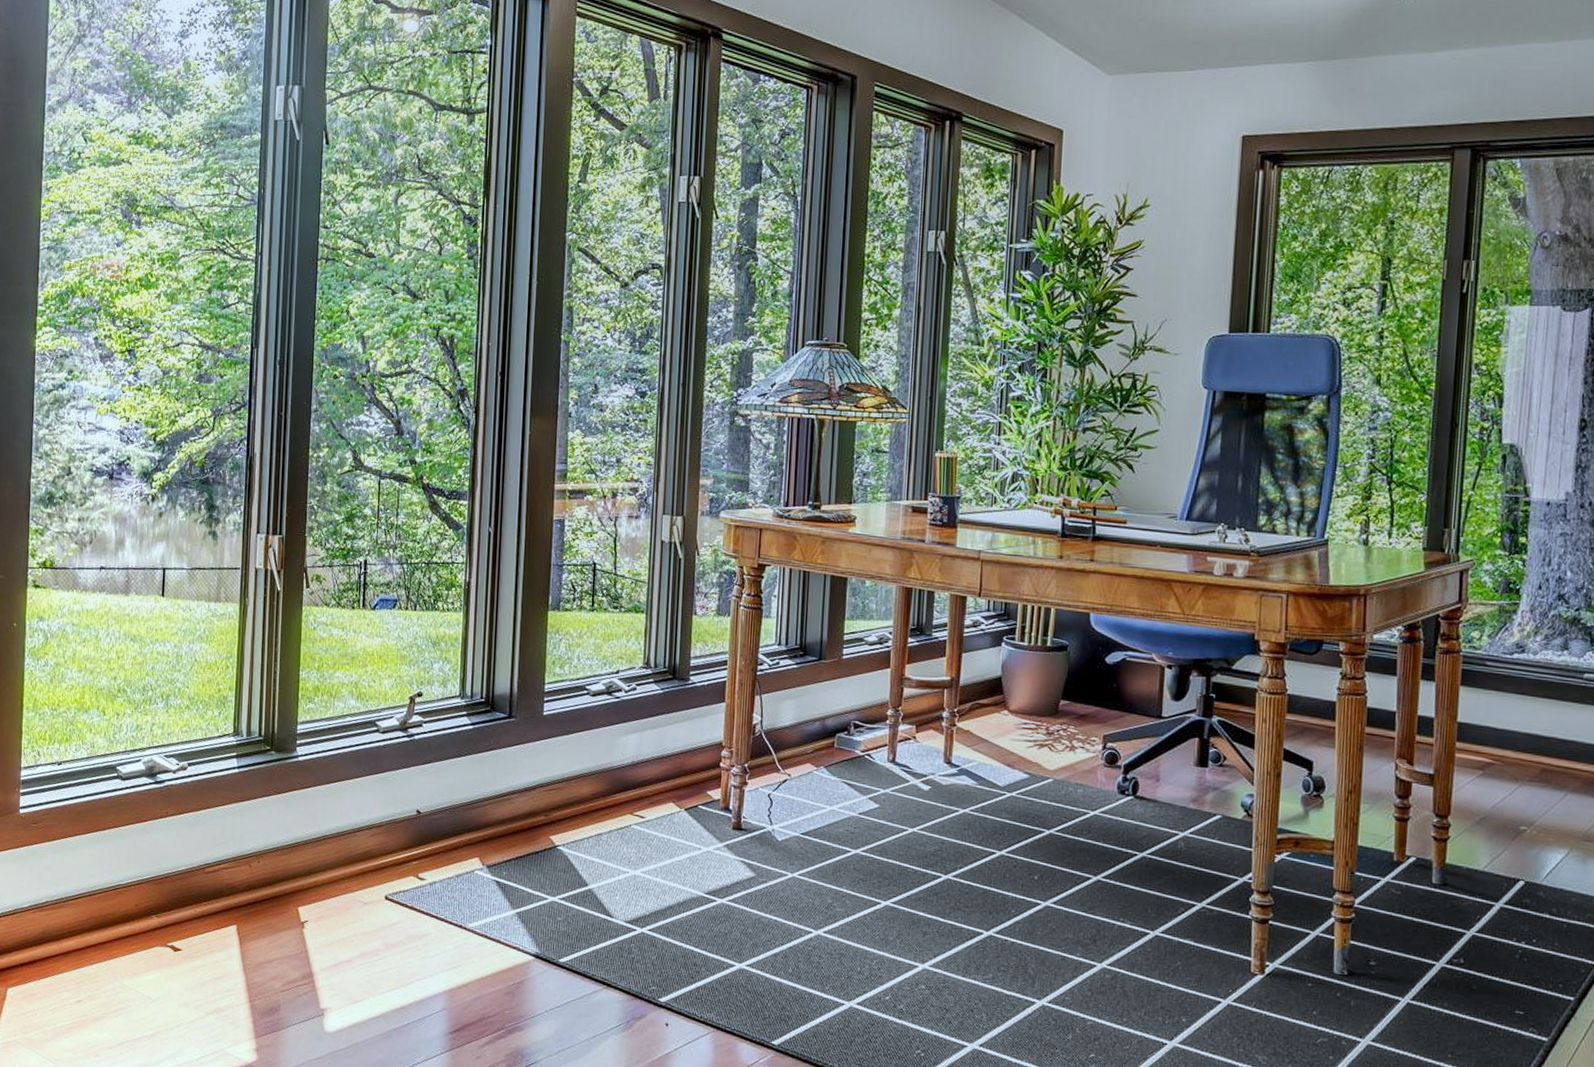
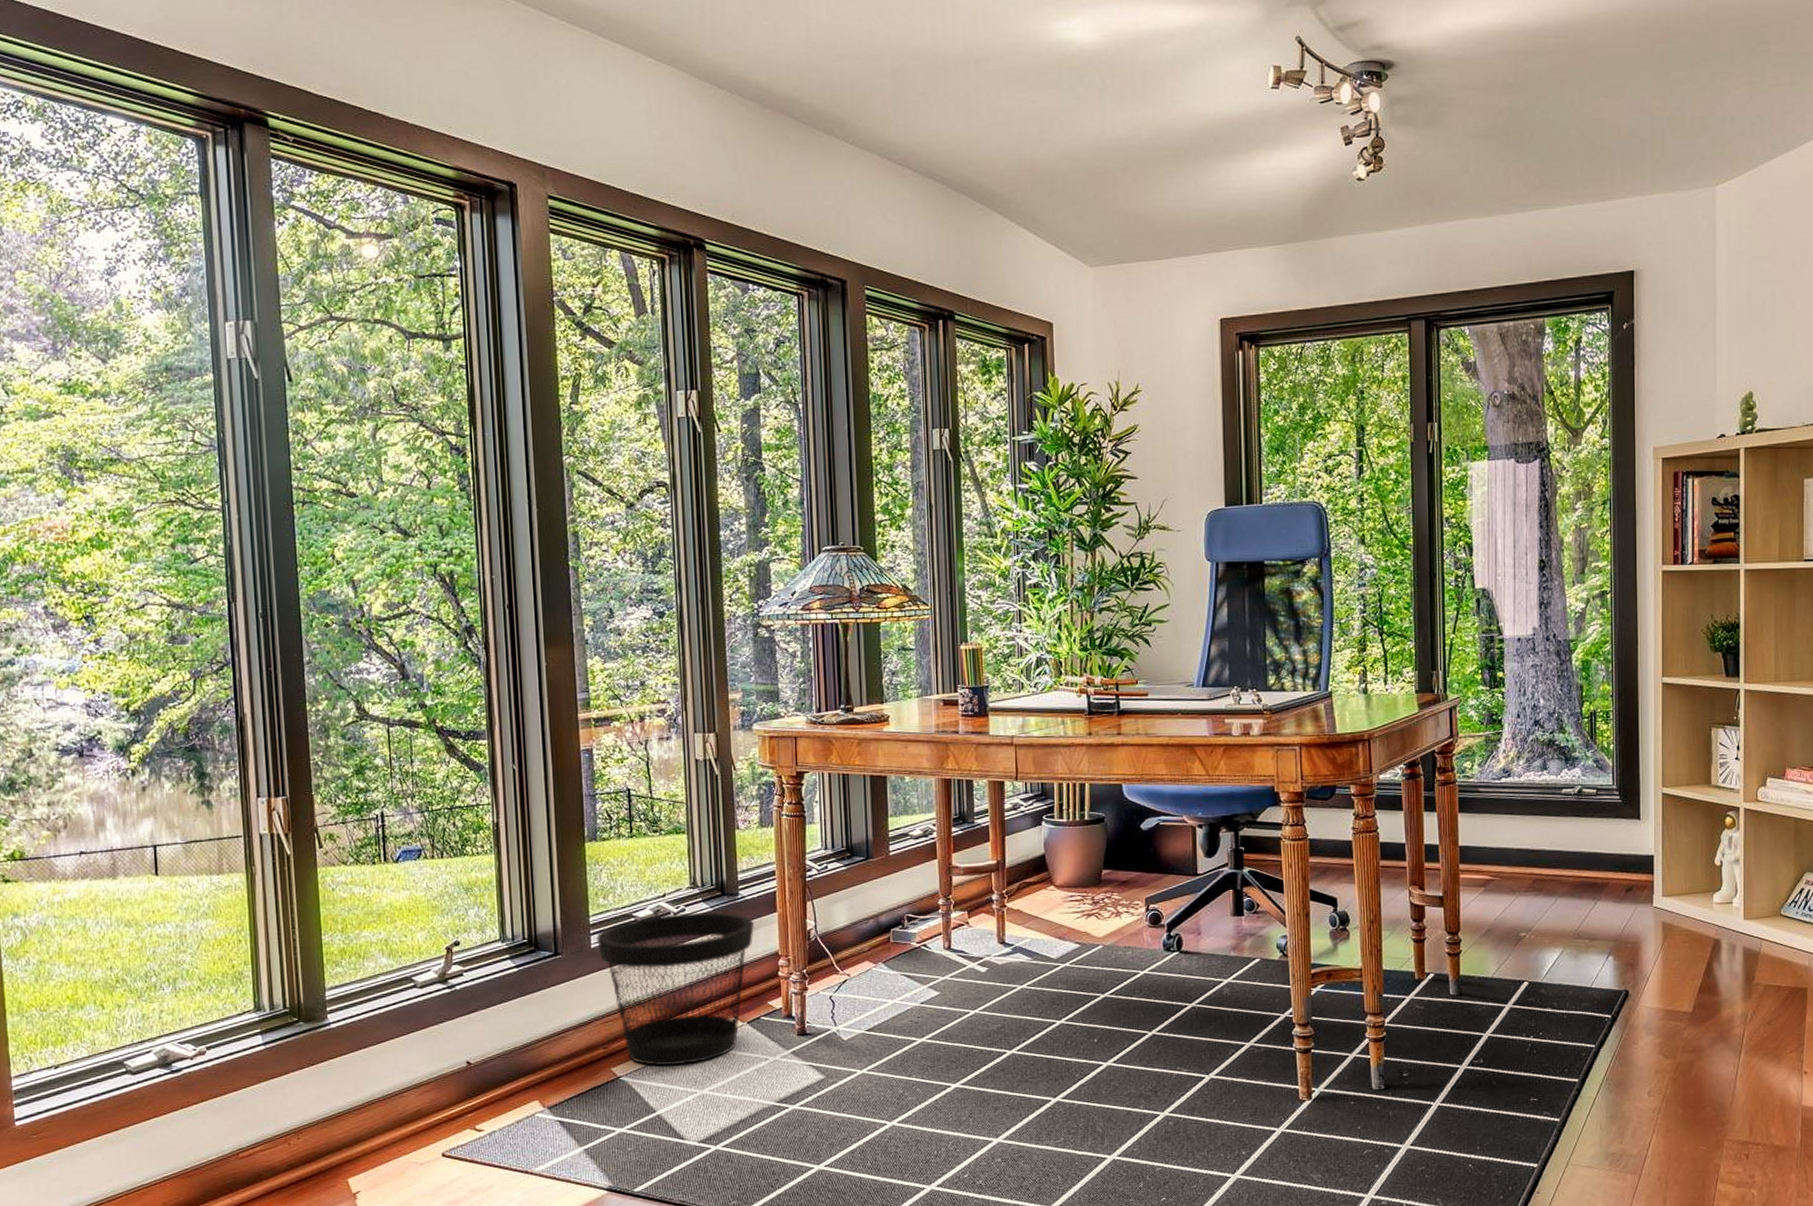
wastebasket: none [549,691,701,843] -> present [596,911,754,1067]

